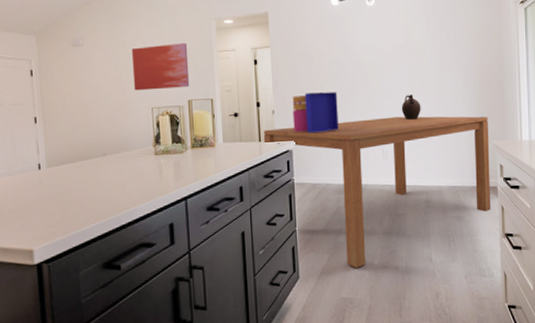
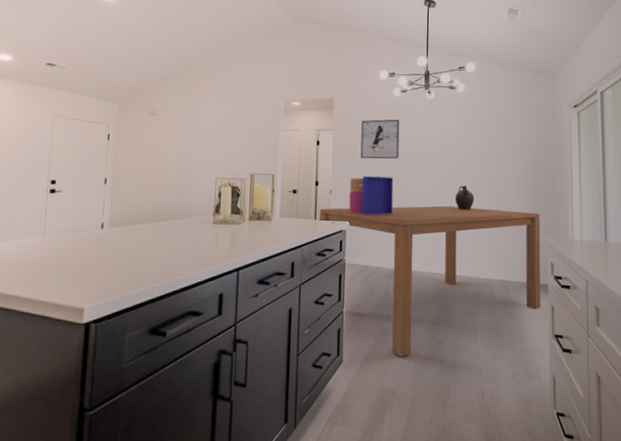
wall art: present [131,43,190,91] -> none [201,120,256,162]
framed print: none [300,30,341,75] -> present [360,119,400,159]

